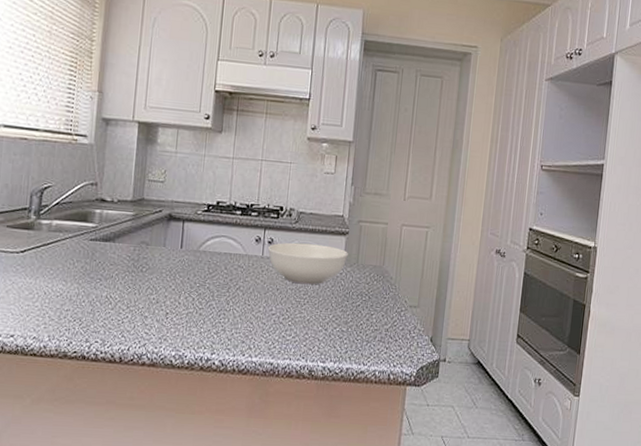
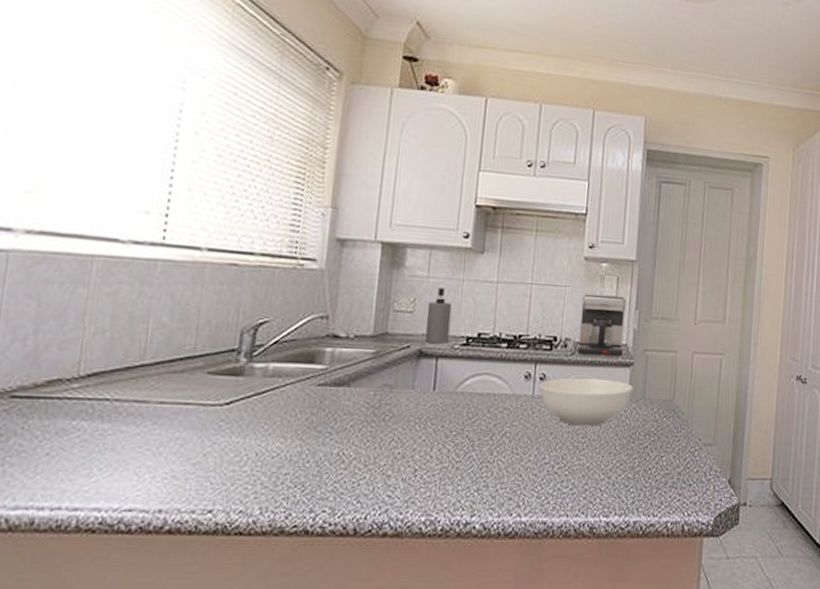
soap dispenser: none [174,161,196,210] -> present [425,287,452,344]
coffee maker: none [300,170,344,226] -> present [578,294,627,356]

